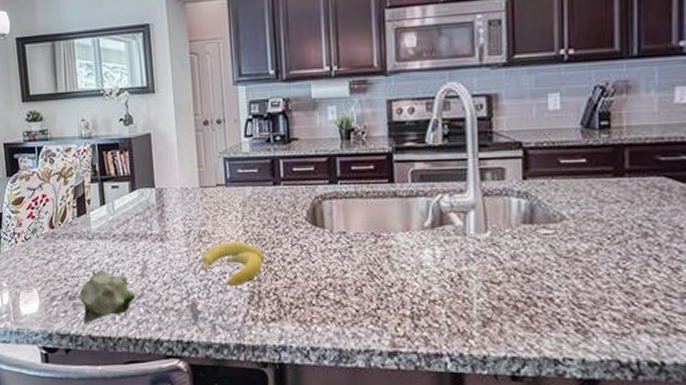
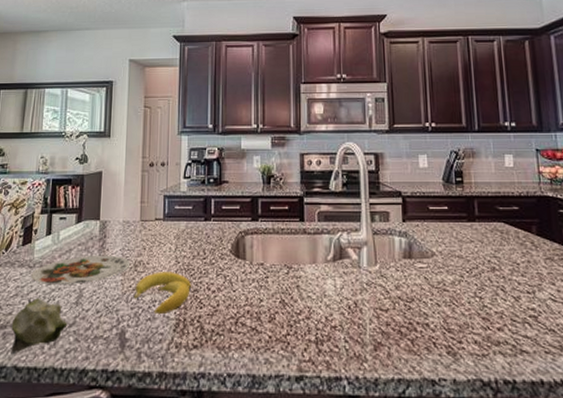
plate: none [90,225,193,256] -> present [30,255,130,284]

